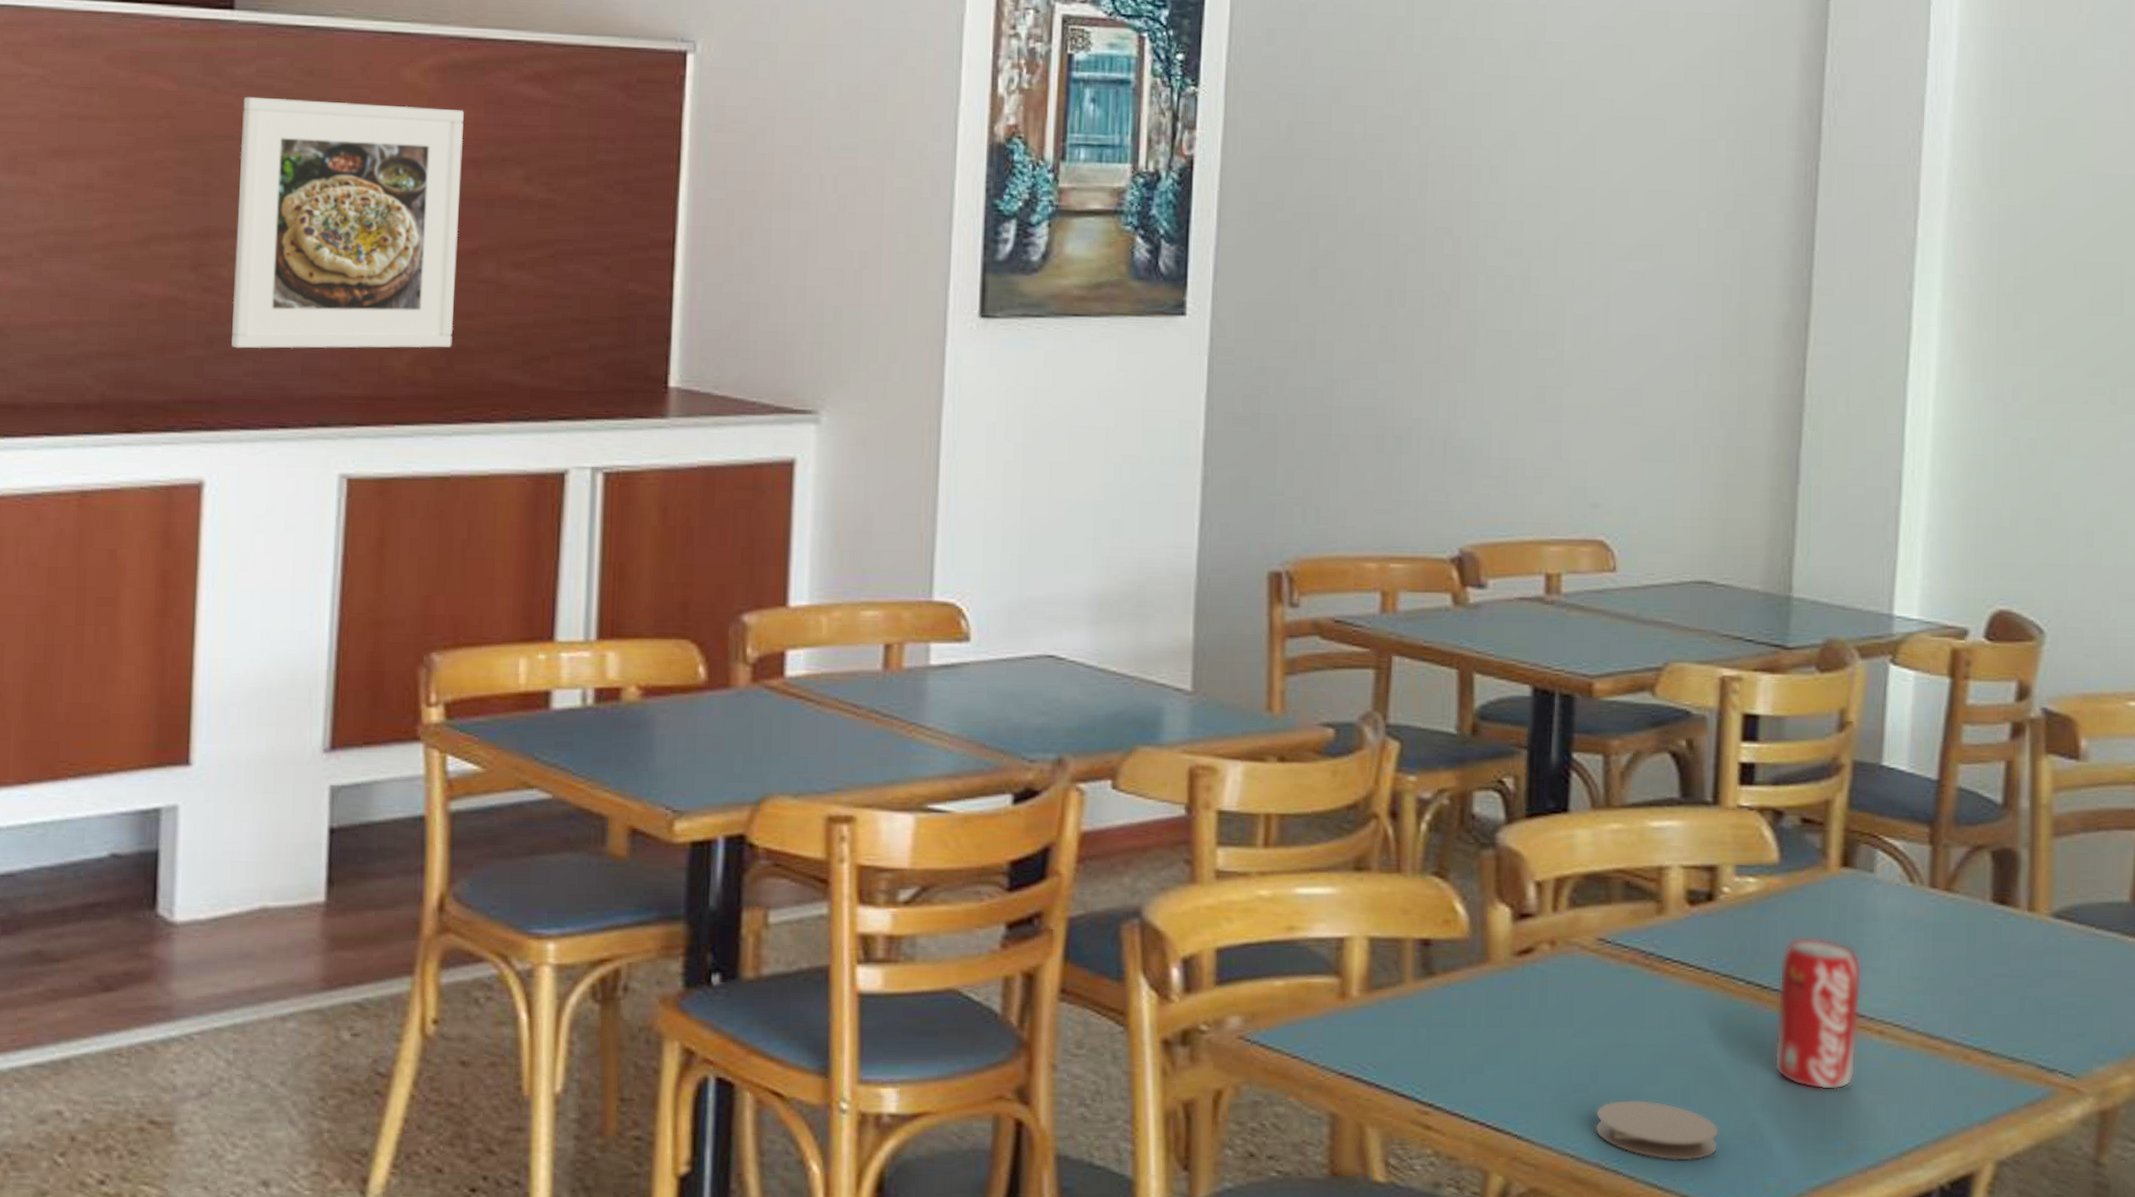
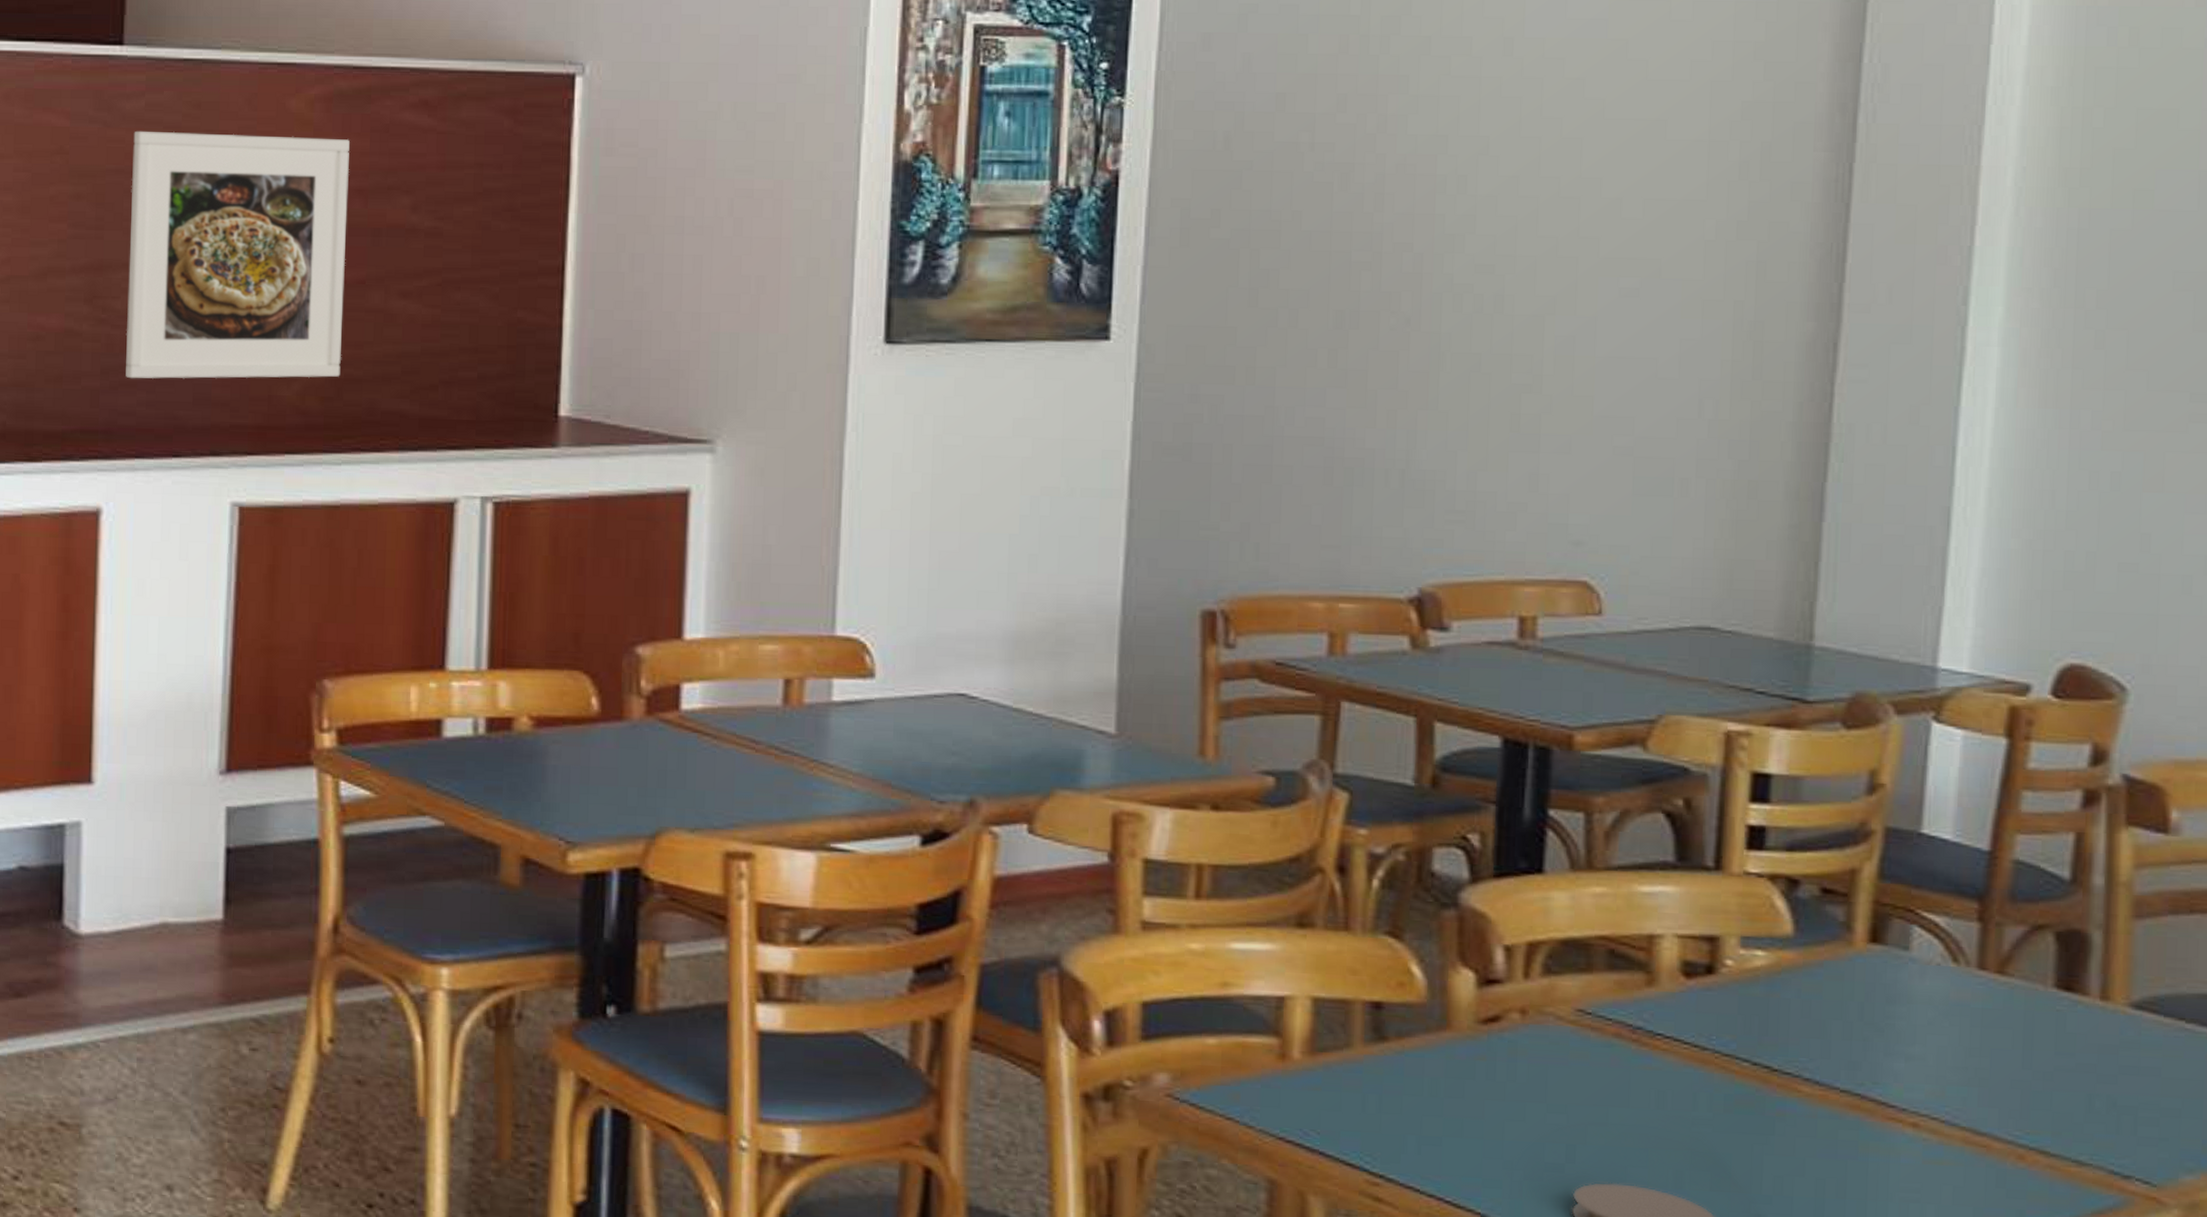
beverage can: present [1774,938,1862,1090] -> none [1785,1018,1893,1185]

